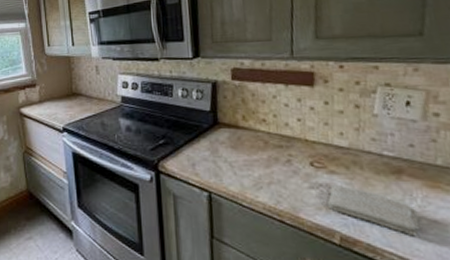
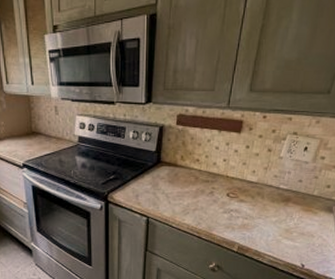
washcloth: present [328,186,420,237] -> none [234,211,293,244]

